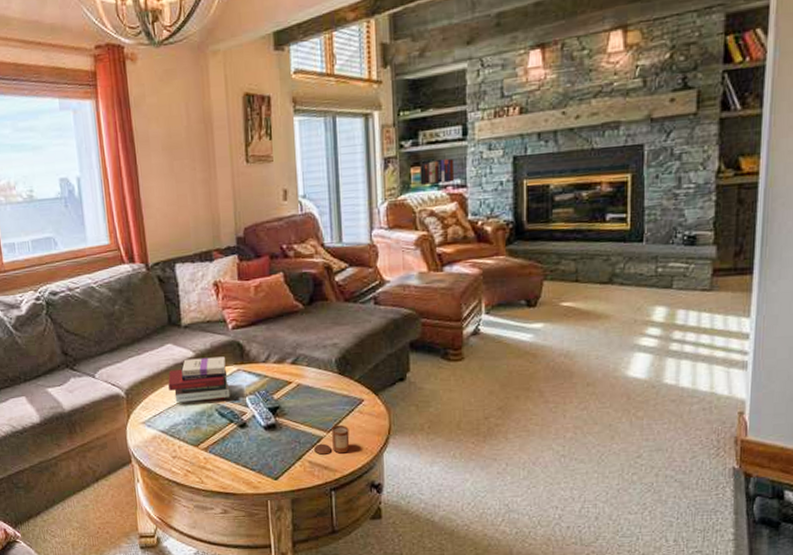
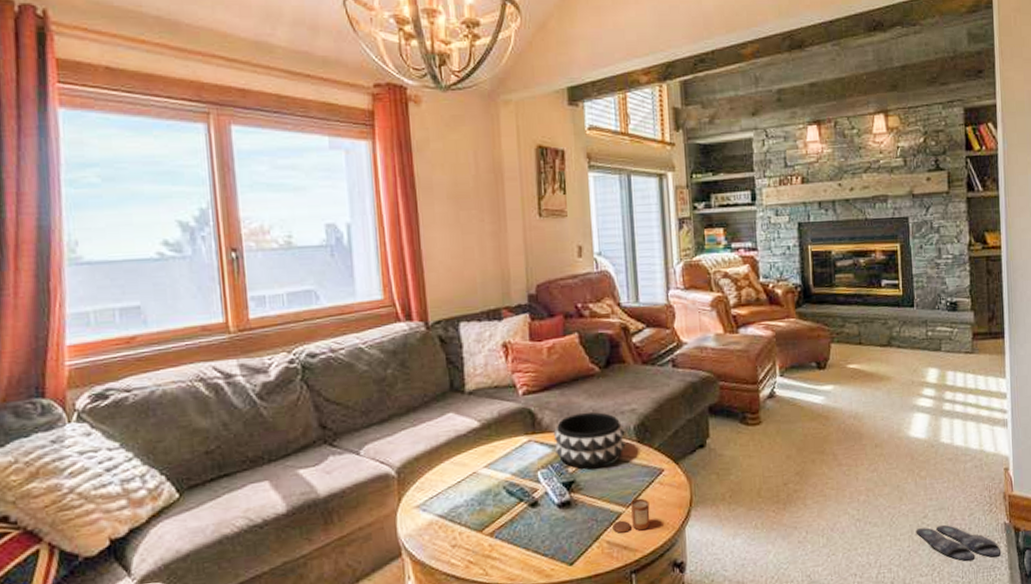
books: present [168,356,231,403] -> none [448,426,520,481]
decorative bowl: none [260,345,328,396] -> present [553,412,626,469]
books: present [419,158,455,185] -> none [713,221,746,247]
slippers: none [627,465,725,504] -> present [916,524,1000,562]

